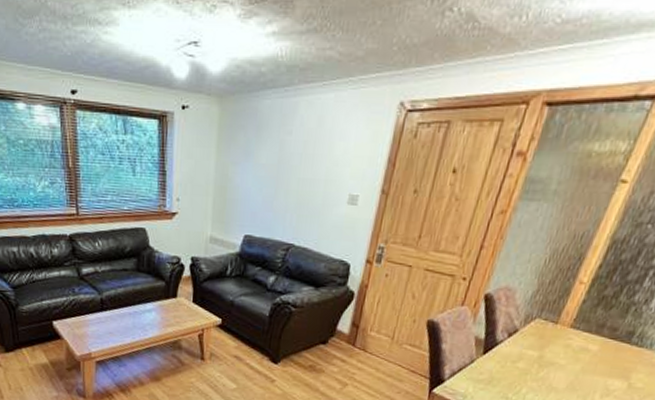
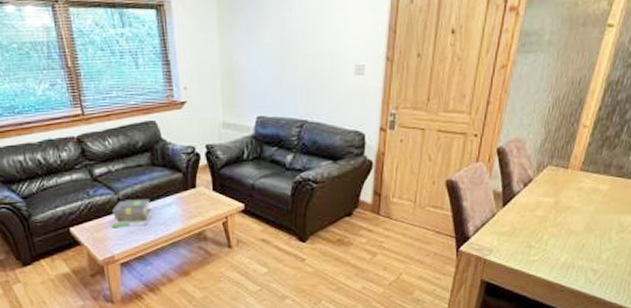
books: none [92,301,133,329] -> present [111,199,153,229]

